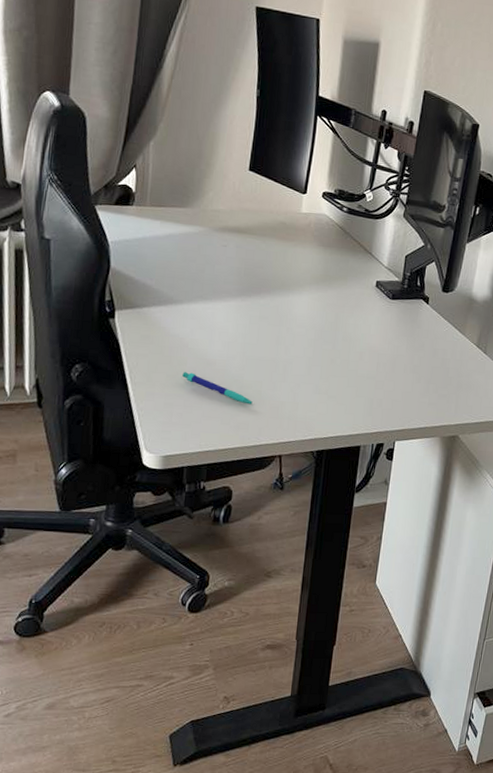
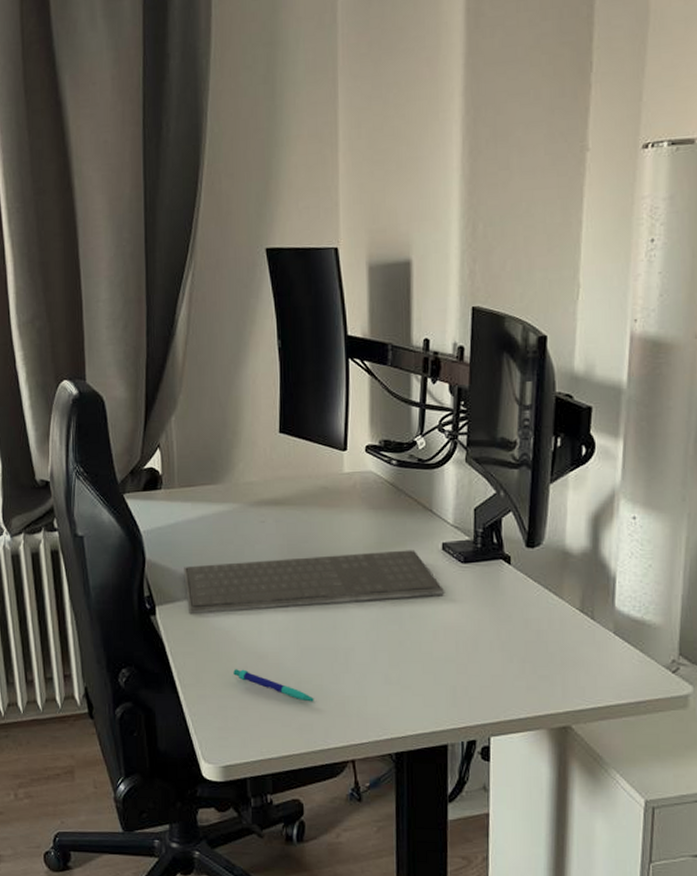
computer keyboard: none [145,277,373,324] -> present [184,550,444,615]

